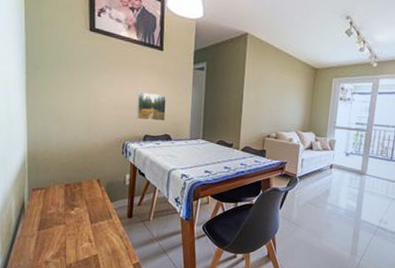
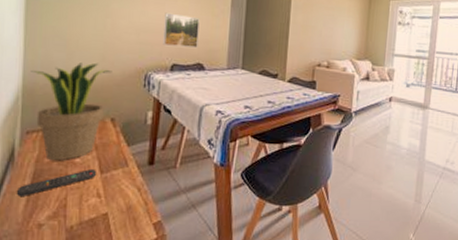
remote control: none [28,219,87,241] -> present [17,168,96,198]
potted plant: none [33,134,97,213] -> present [31,62,112,161]

